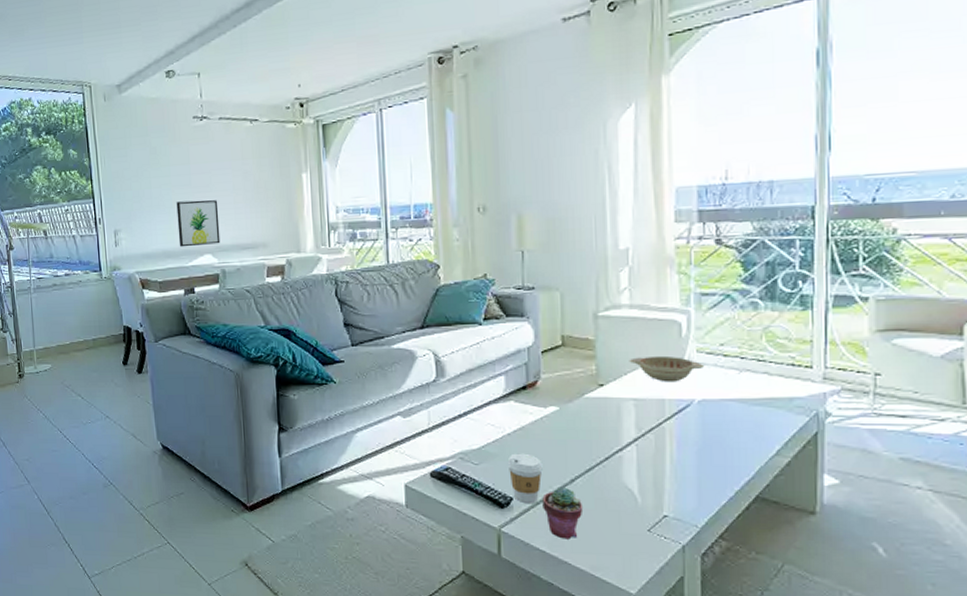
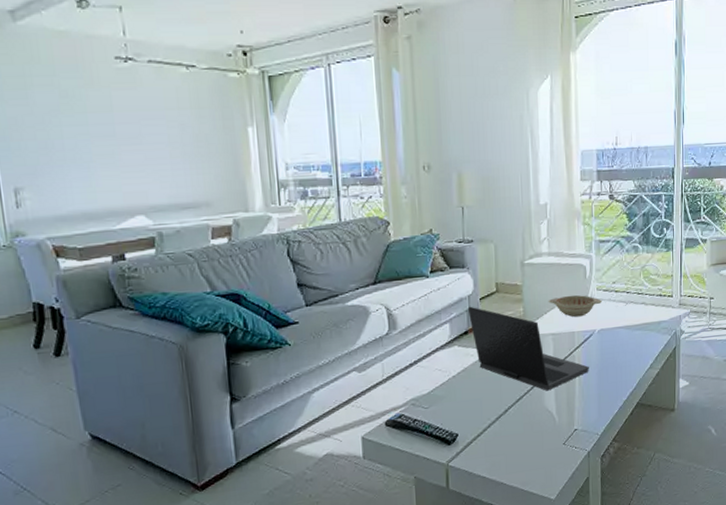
wall art: present [176,200,221,247] -> none [97,153,155,208]
coffee cup: present [508,453,543,504] -> none [454,392,482,438]
laptop: none [526,359,685,465] -> present [467,306,589,391]
potted succulent: present [542,487,583,539] -> none [482,417,515,463]

